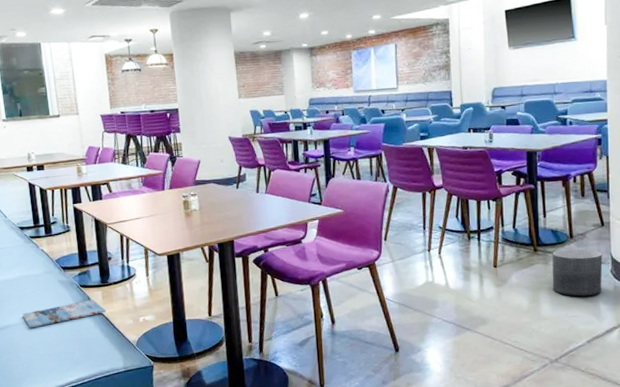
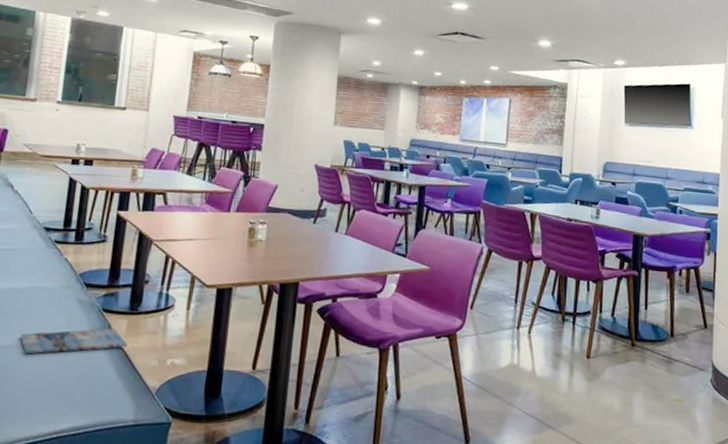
planter: present [552,248,603,297] -> none [647,348,703,406]

